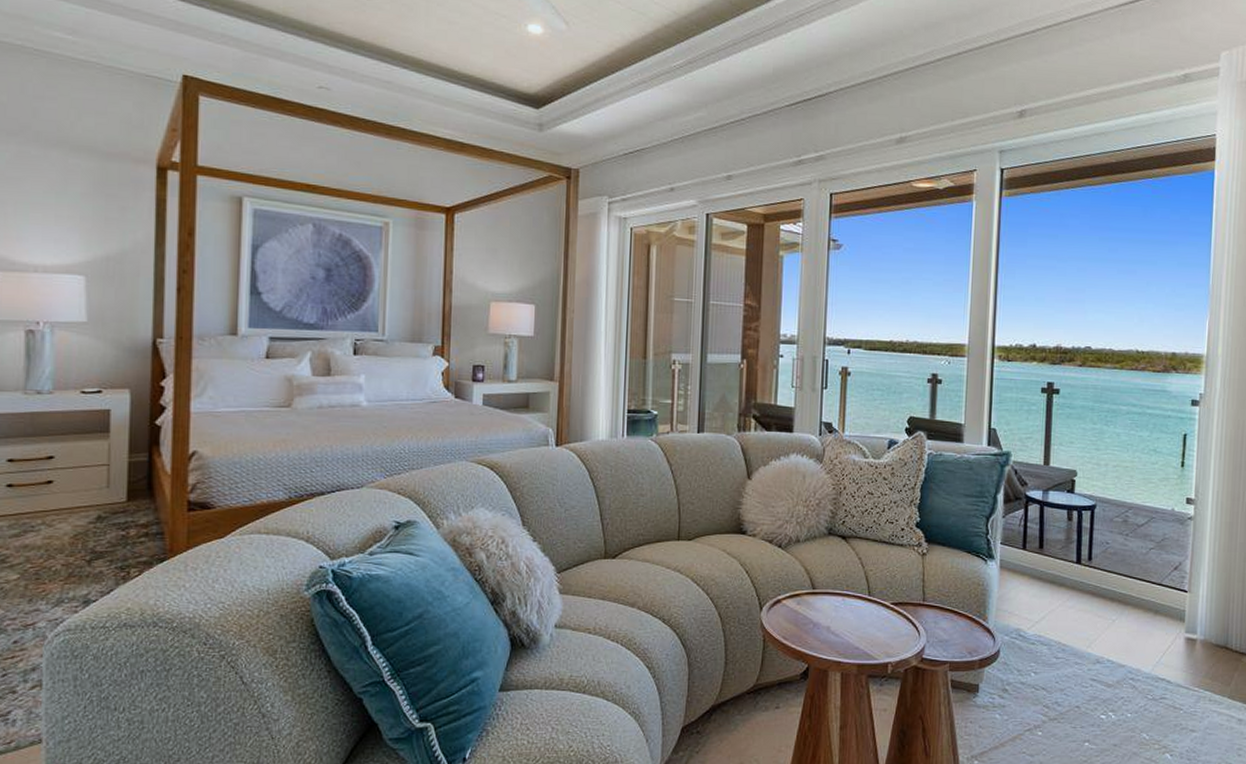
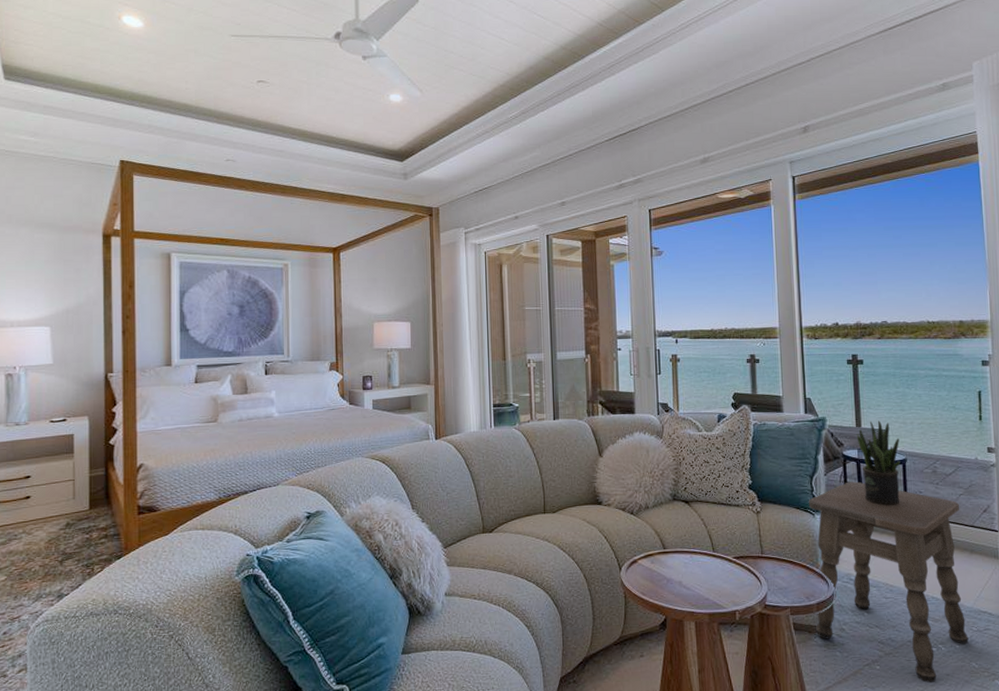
side table: none [976,526,1149,754] -> present [809,481,969,684]
potted plant: none [1043,459,1090,556] -> present [856,420,901,506]

